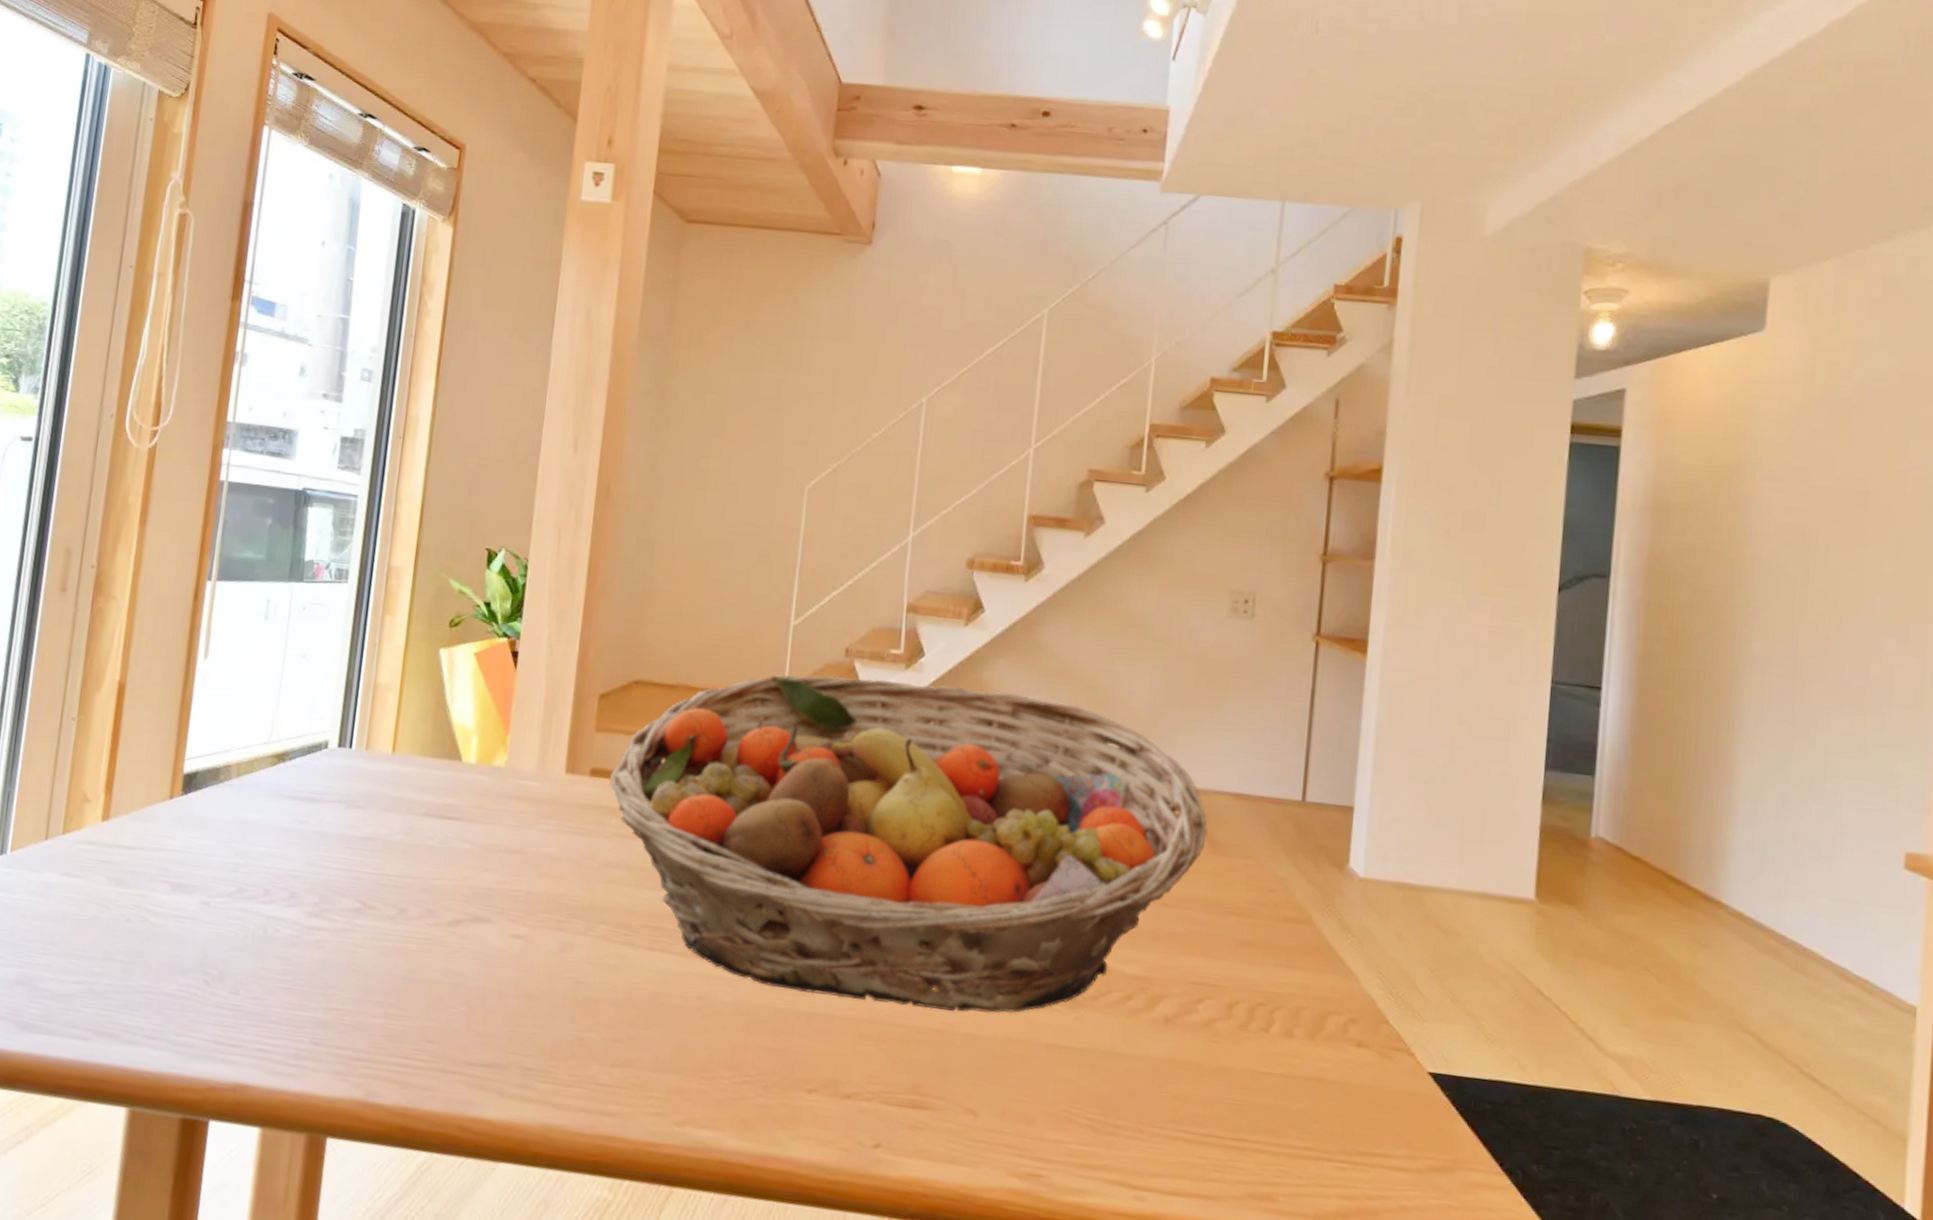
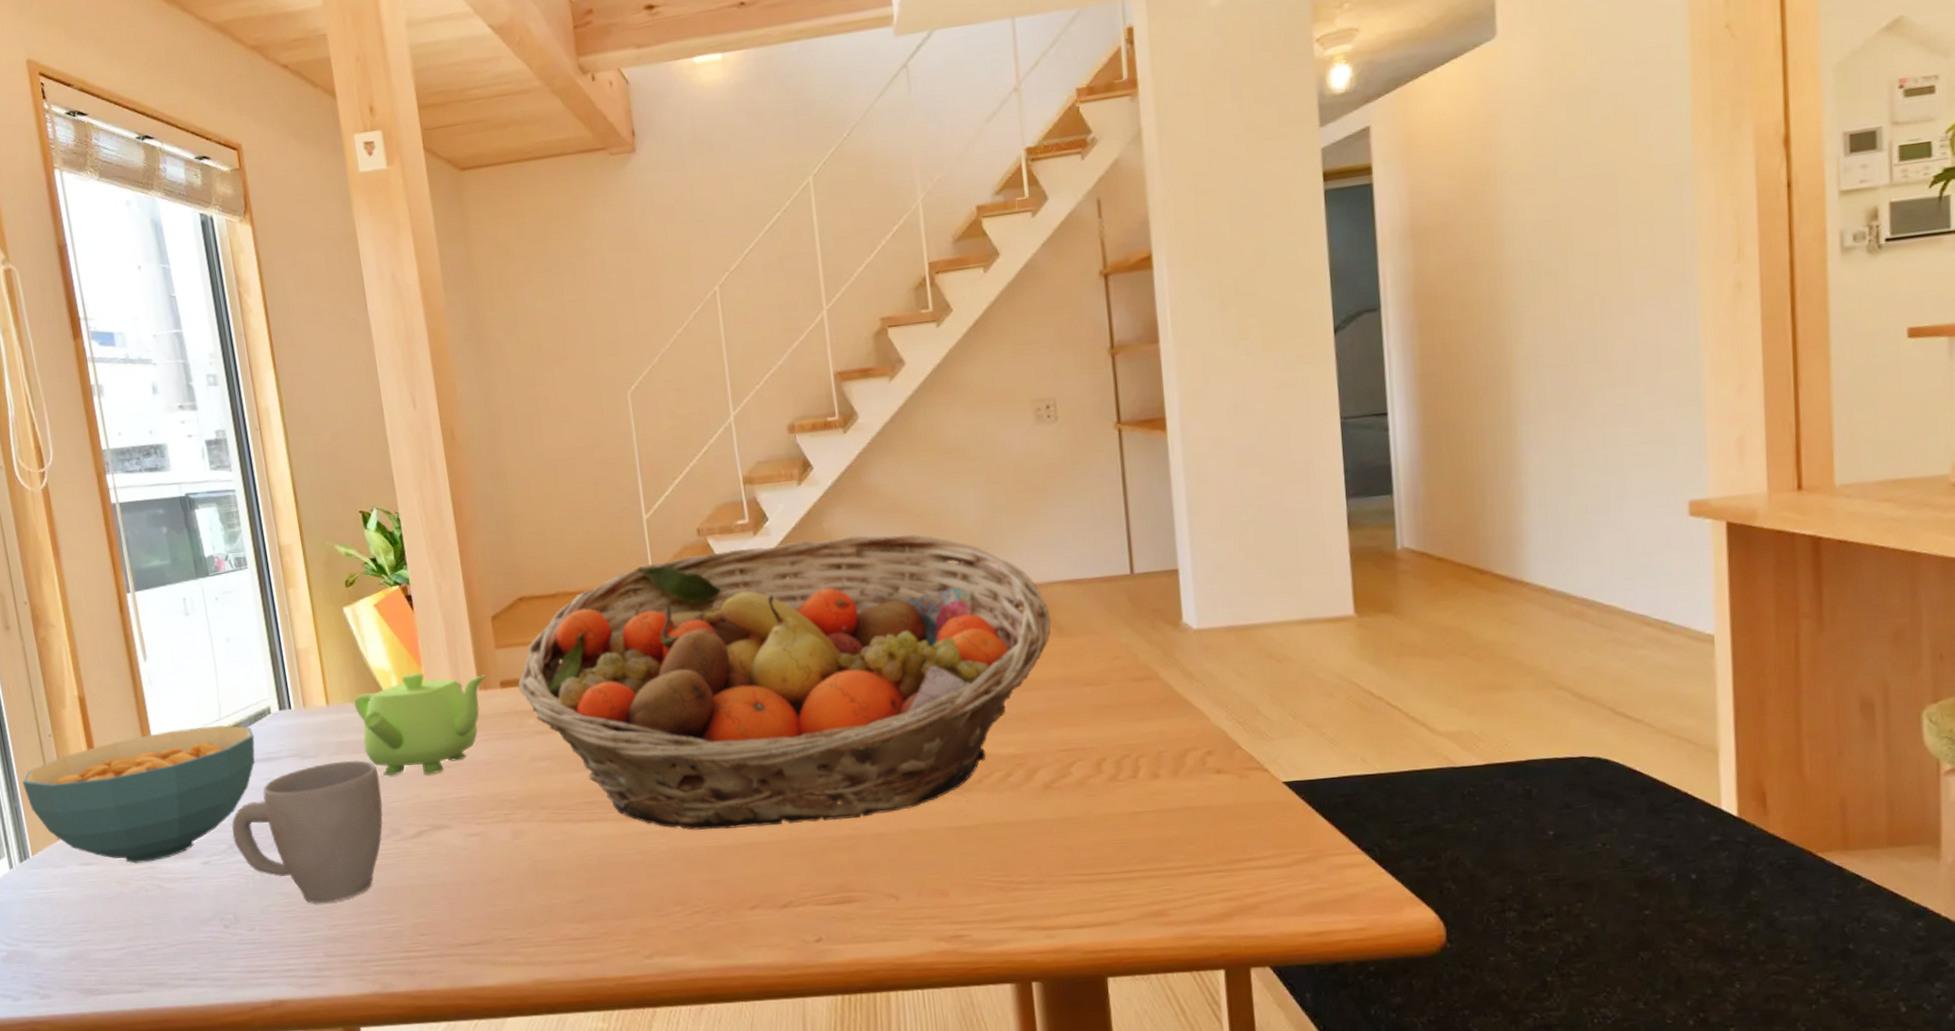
cereal bowl: none [25,741,302,889] -> present [22,725,256,864]
mug: none [244,817,429,982] -> present [231,759,383,904]
teapot: none [420,738,578,858] -> present [353,673,487,777]

